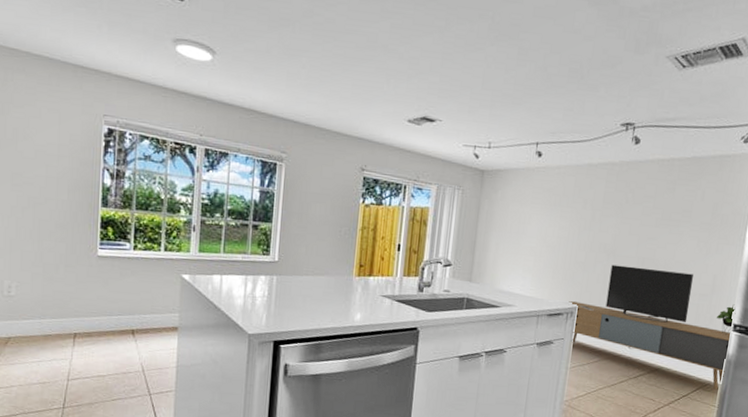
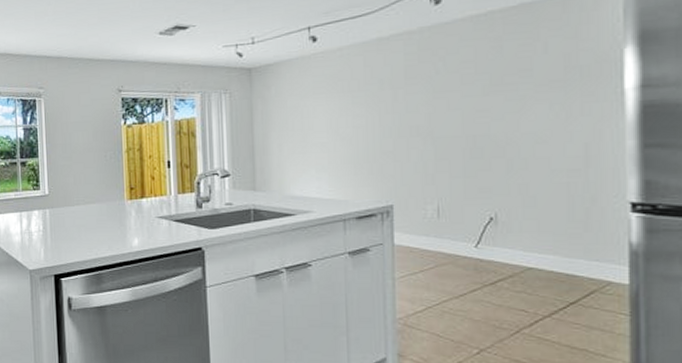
media console: present [569,264,736,390] -> none [381,145,632,292]

